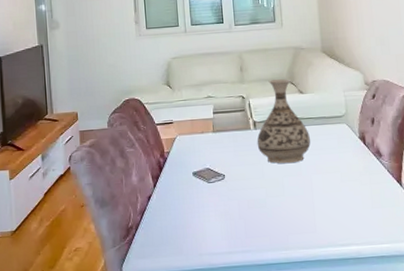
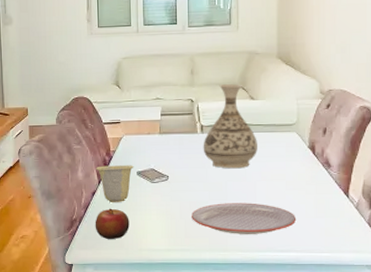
cup: none [150,166,190,207] -> present [96,165,134,203]
apple: none [152,212,188,246] -> present [95,208,130,240]
plate: none [249,197,354,231] -> present [190,203,297,234]

